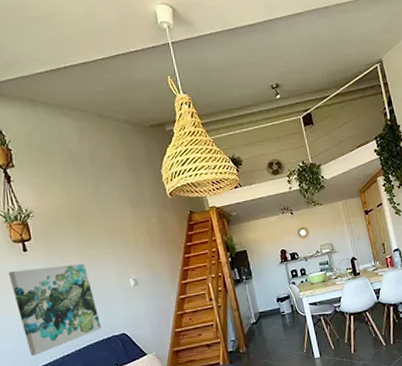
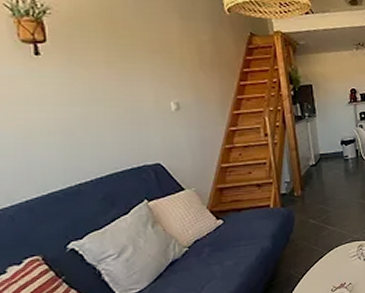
wall art: present [8,264,102,357] -> none [12,76,131,181]

